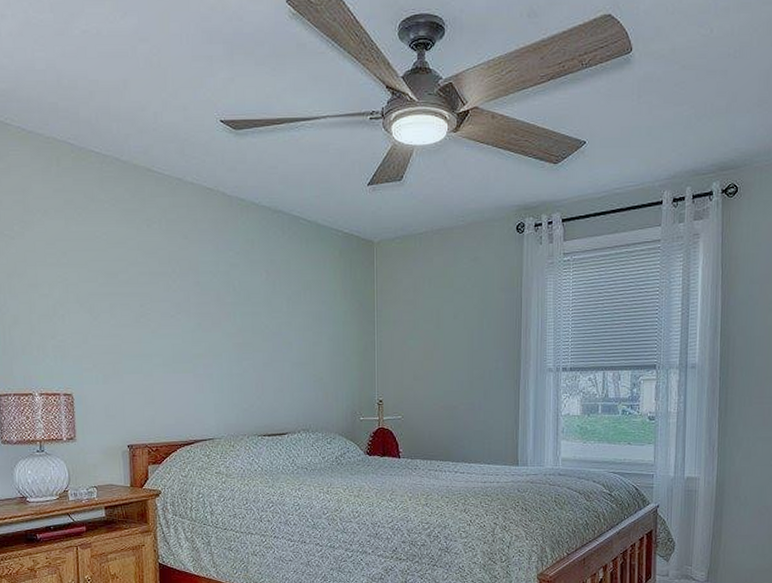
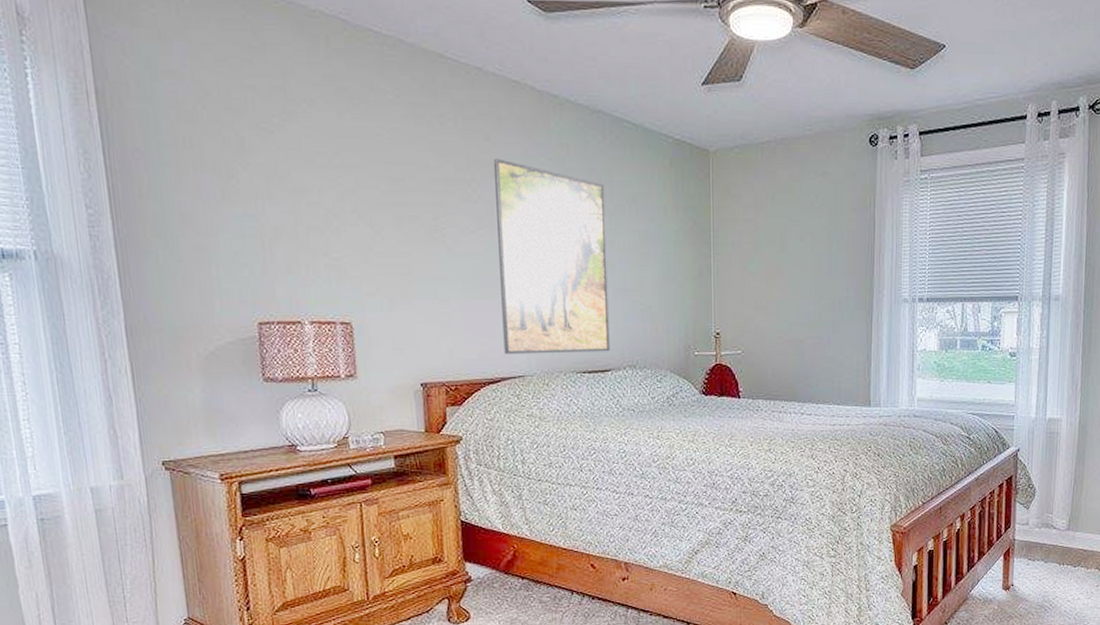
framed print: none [190,254,287,420] -> present [493,158,610,354]

